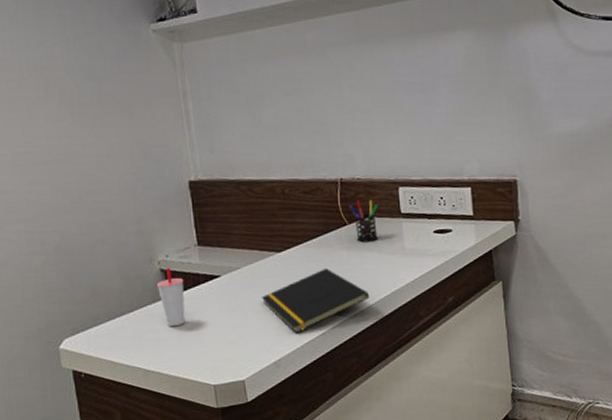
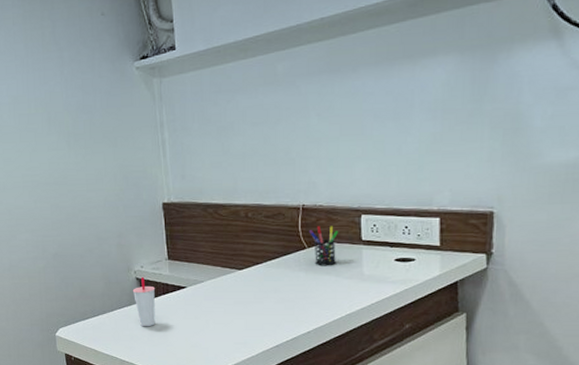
notepad: present [261,268,370,334] -> none [221,288,325,344]

